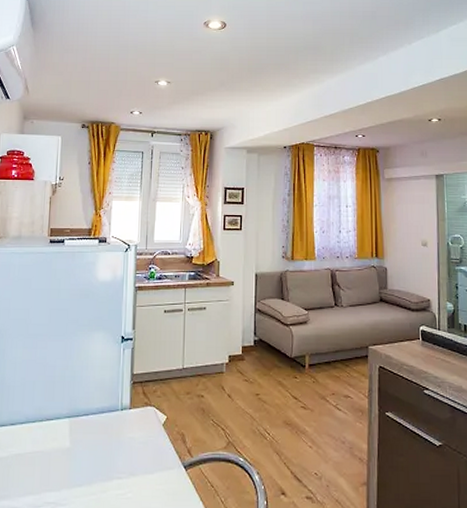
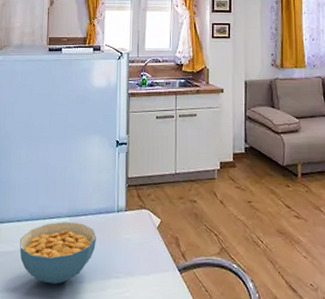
cereal bowl: none [13,423,99,490] -> present [20,222,97,285]

